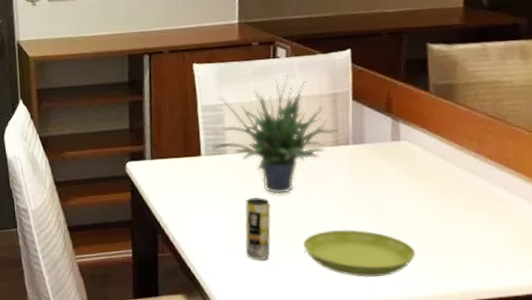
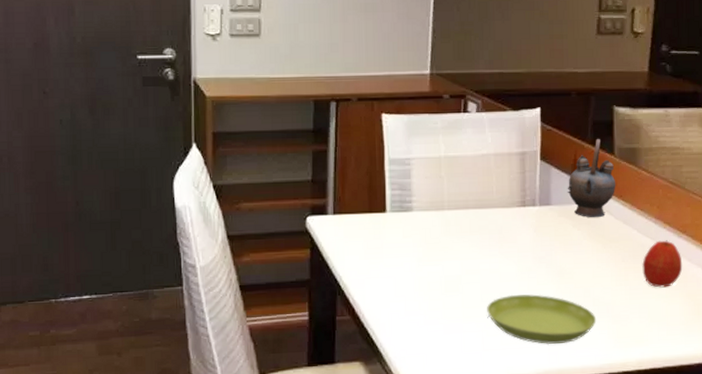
potted plant: present [211,75,338,194] -> none [397,131,525,255]
beverage can: present [245,197,271,260] -> none [427,258,455,325]
teapot: none [381,77,433,155] -> present [567,139,616,218]
apple: none [462,174,507,221] -> present [642,240,683,288]

